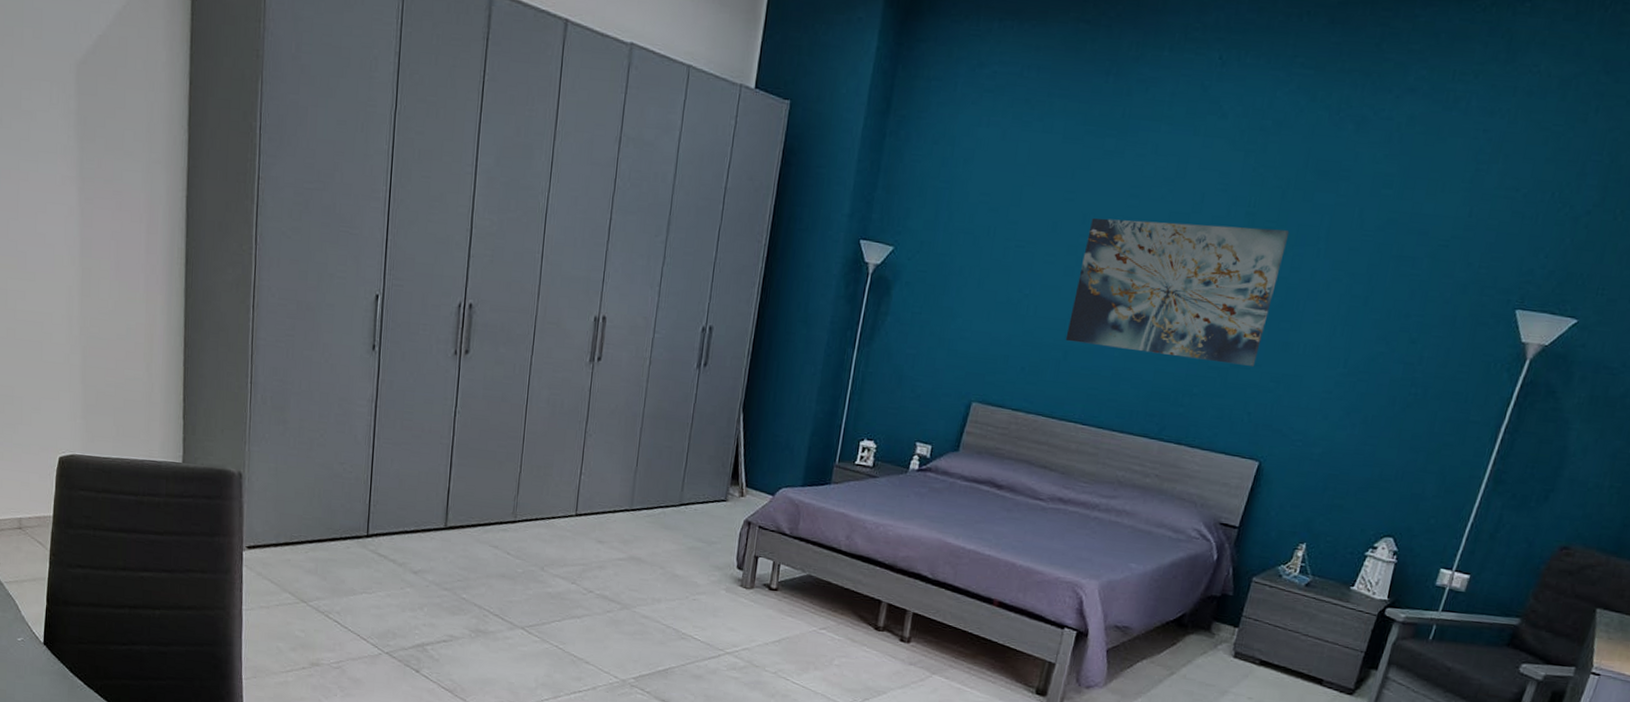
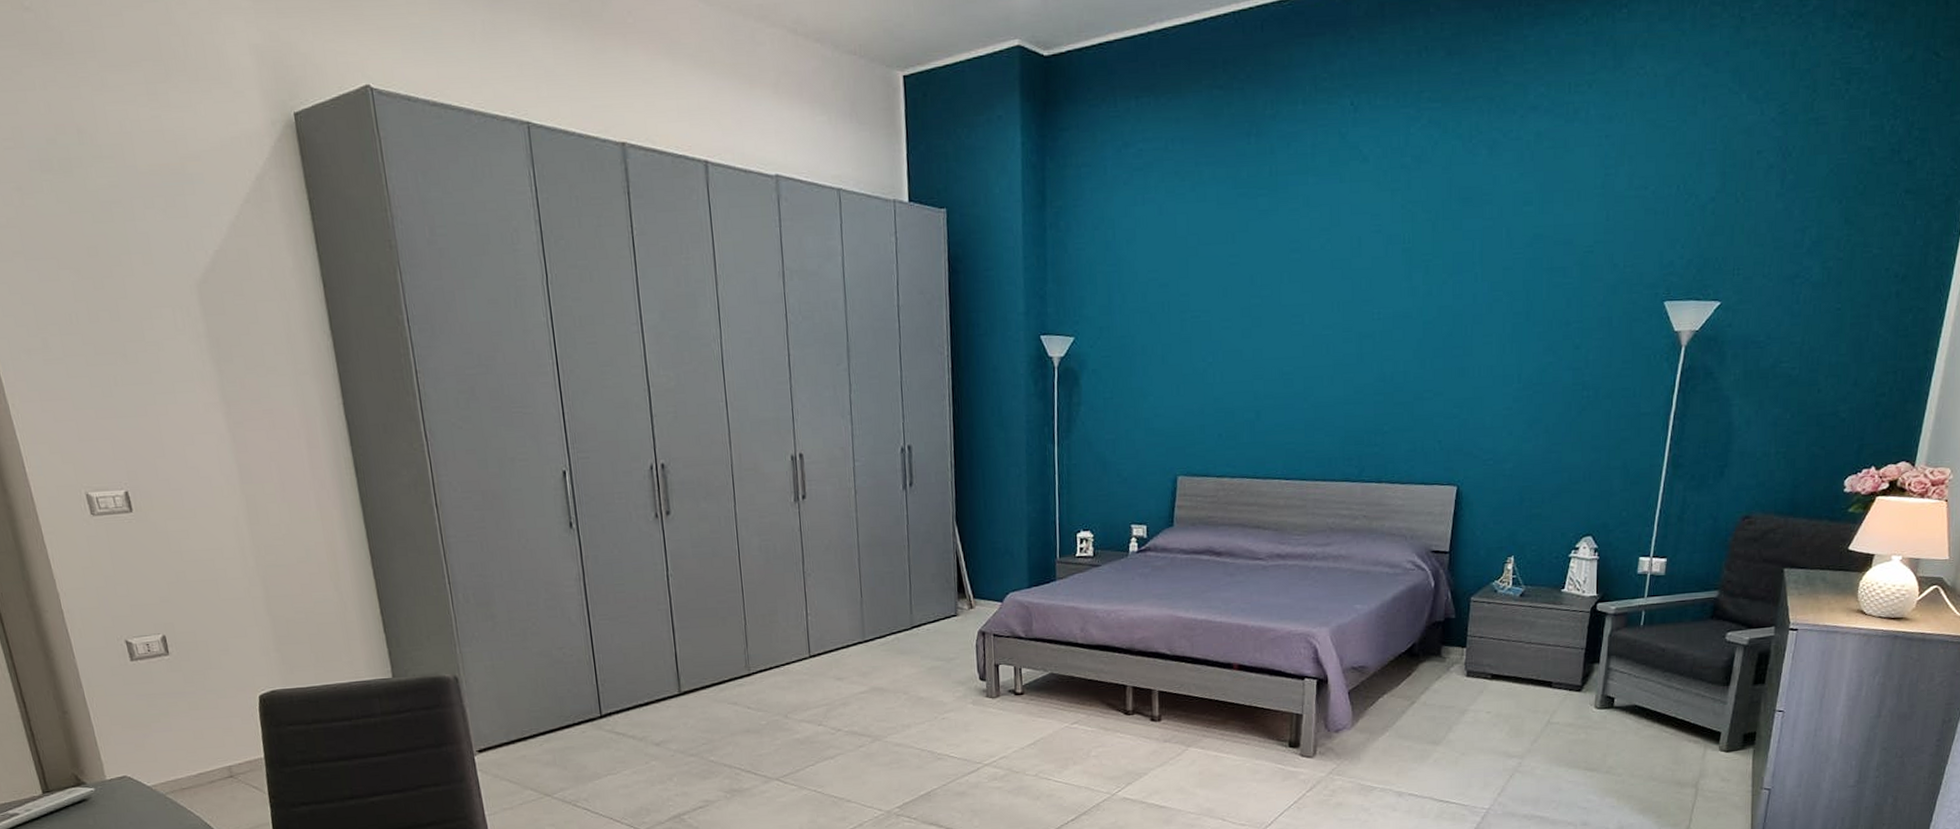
wall art: present [1065,218,1290,366] -> none [1255,261,1446,402]

